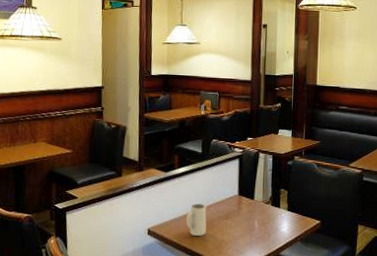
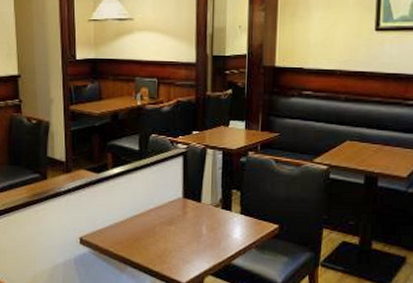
mug: present [186,203,207,236] -> none [123,208,147,244]

